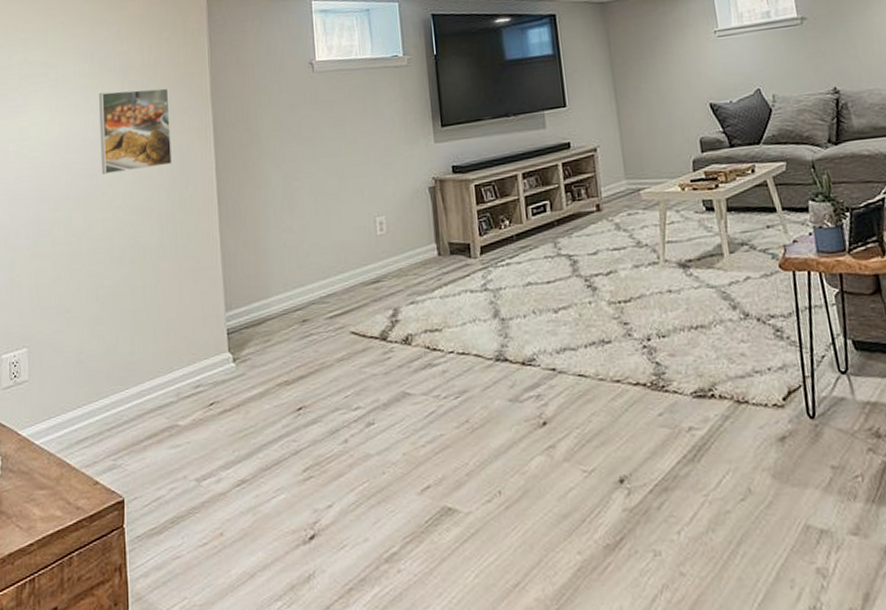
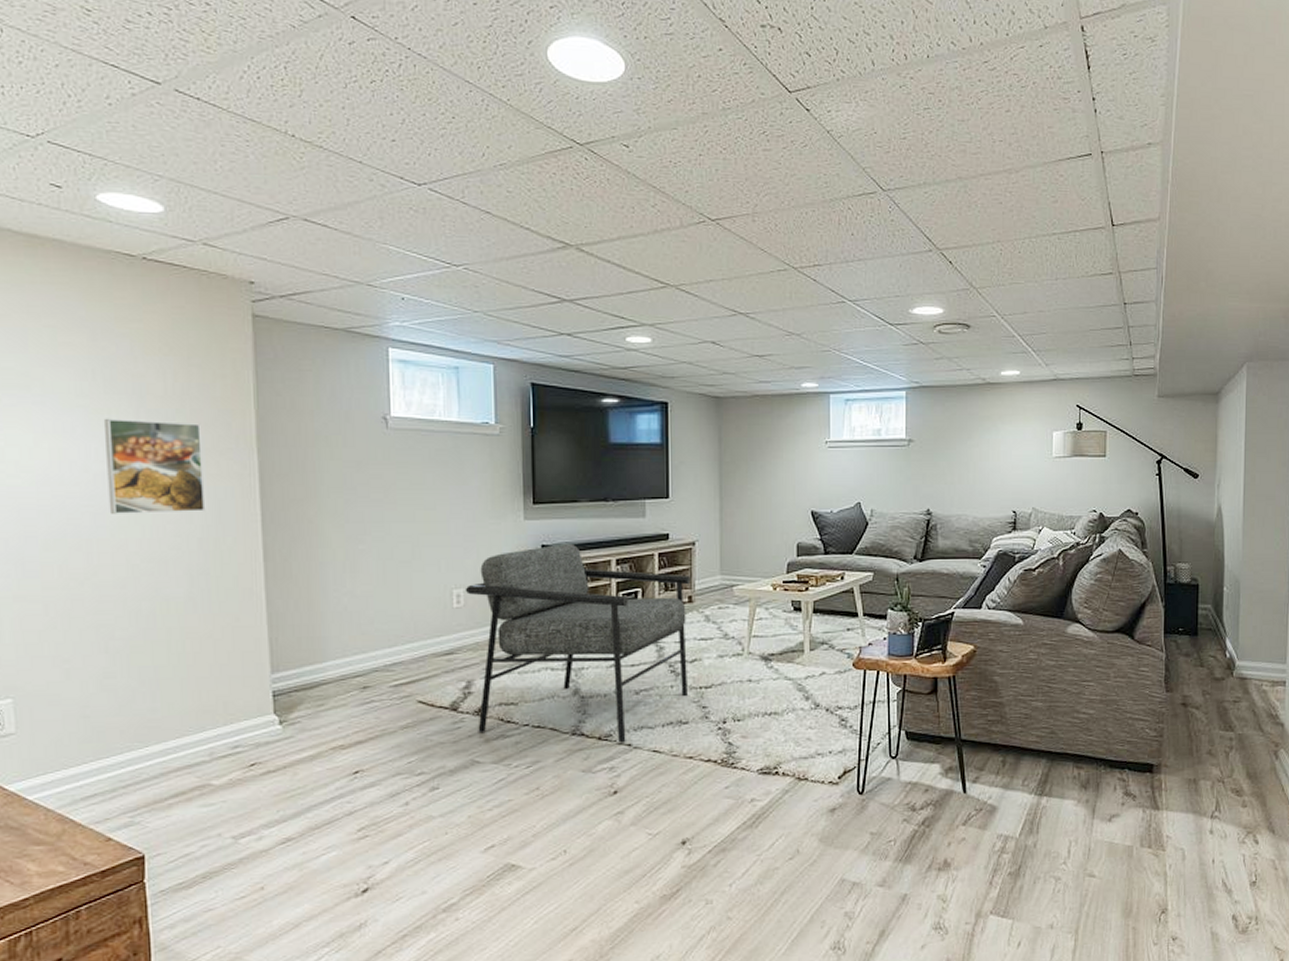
armchair: none [386,161,608,368] -> present [465,543,690,743]

